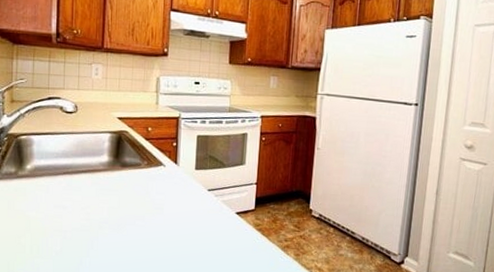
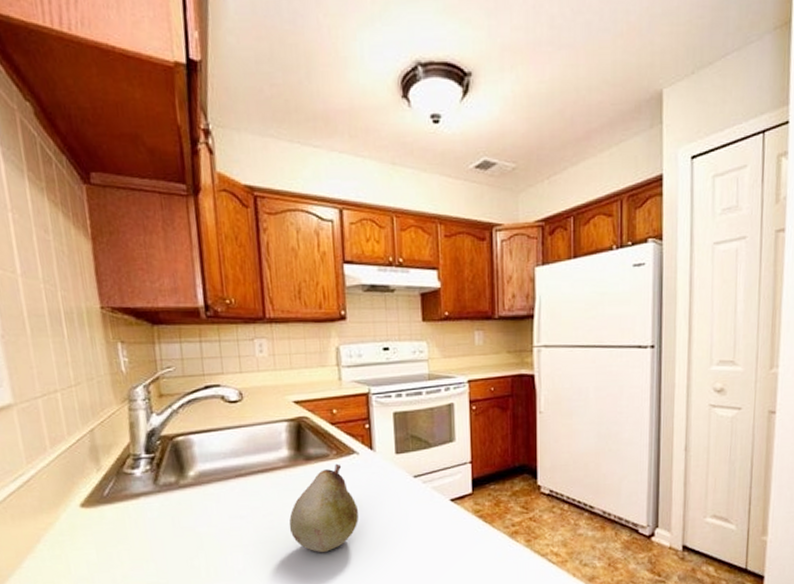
fruit: none [101,172,159,245] -> present [289,463,359,553]

